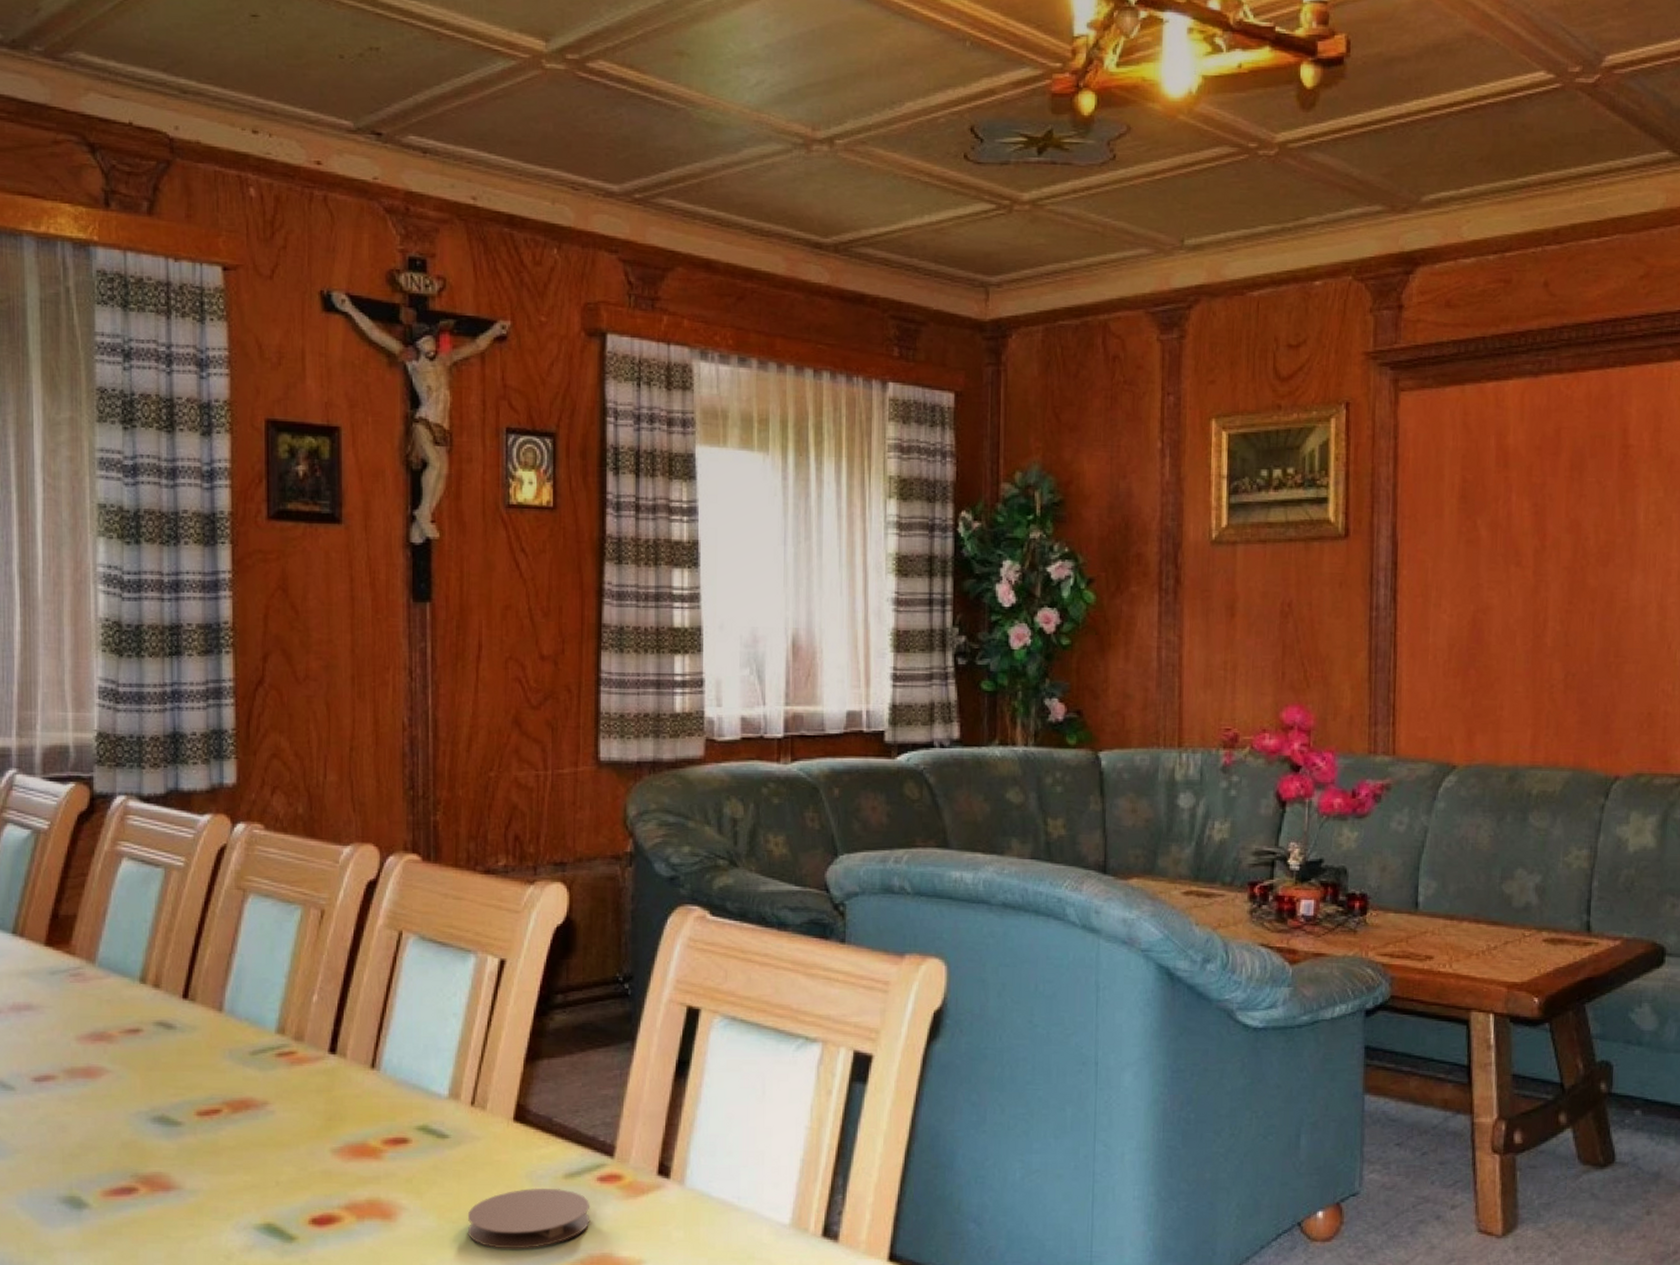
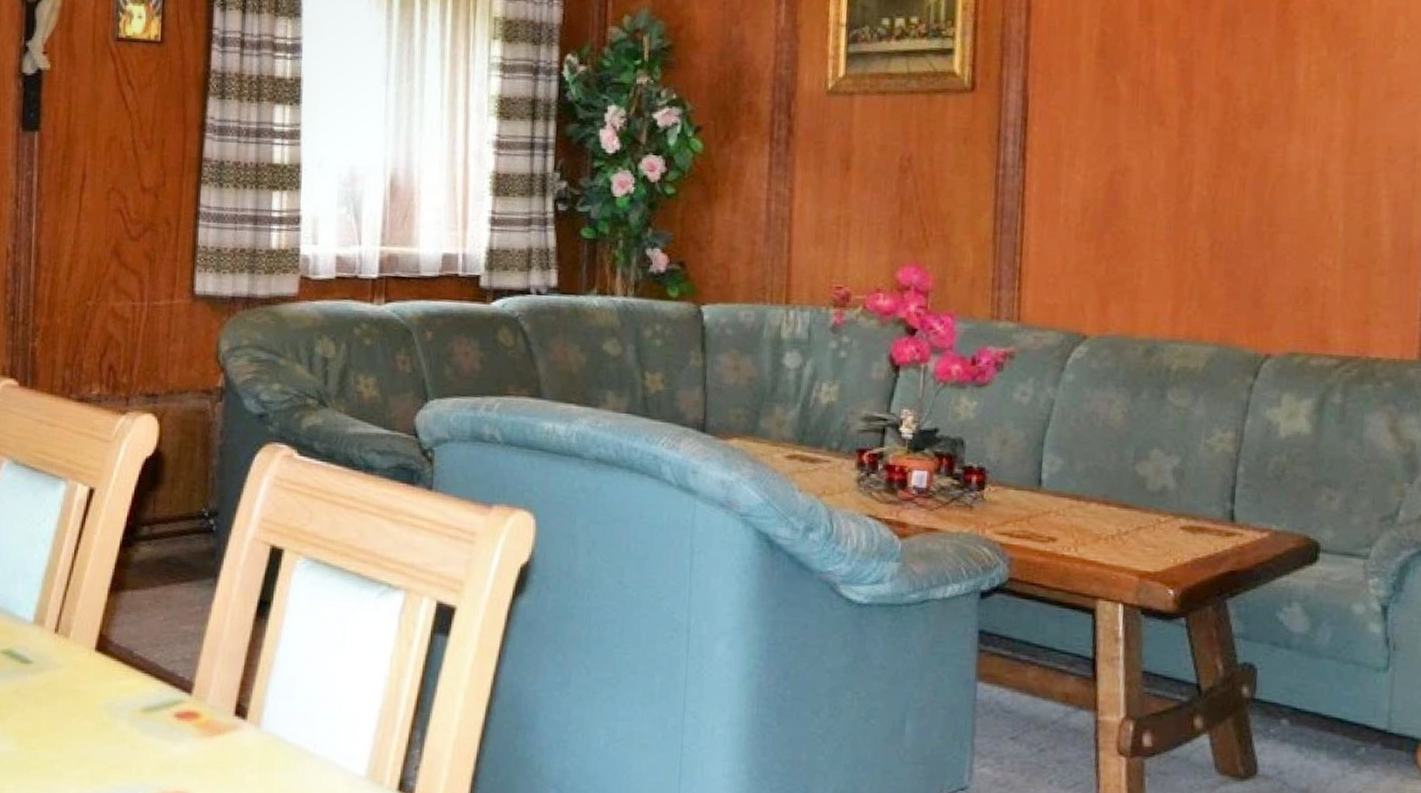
coaster: present [467,1187,590,1249] -> none [46,719,166,781]

